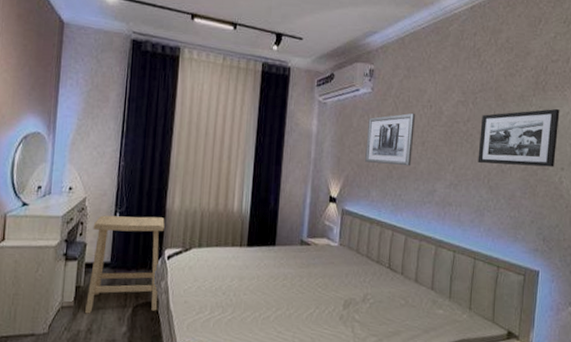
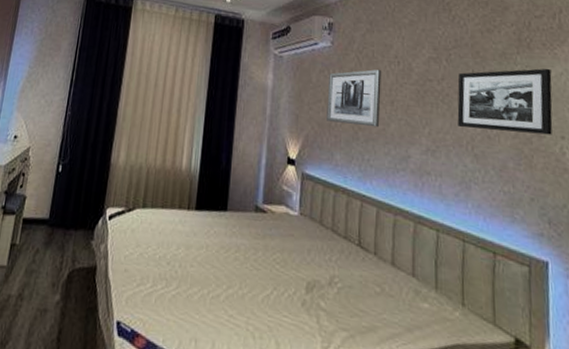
stool: present [85,215,165,314] -> none [18,167,109,279]

